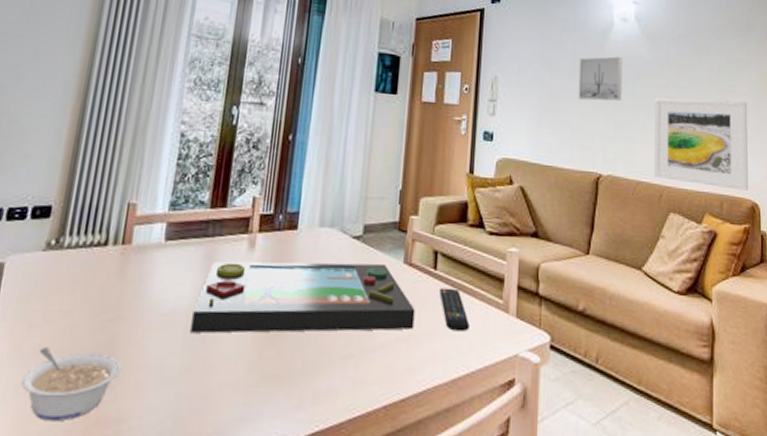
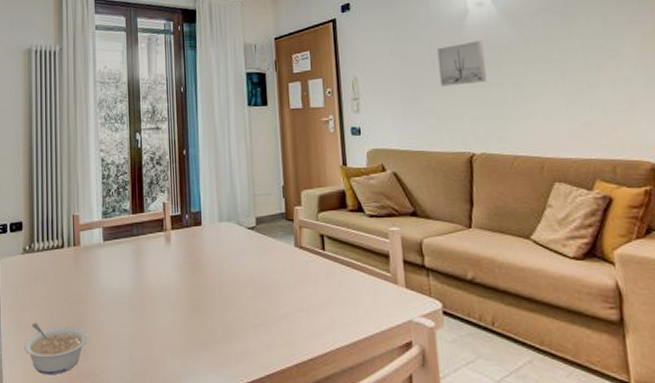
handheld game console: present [190,261,415,333] -> none [132,248,312,309]
remote control: present [439,288,470,332] -> none [330,265,362,302]
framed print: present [655,98,748,191] -> none [523,63,645,153]

